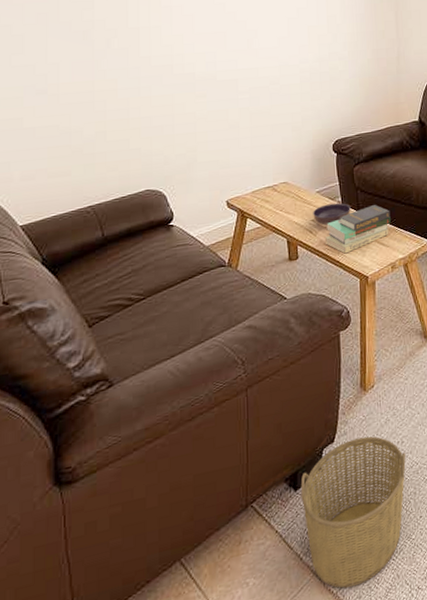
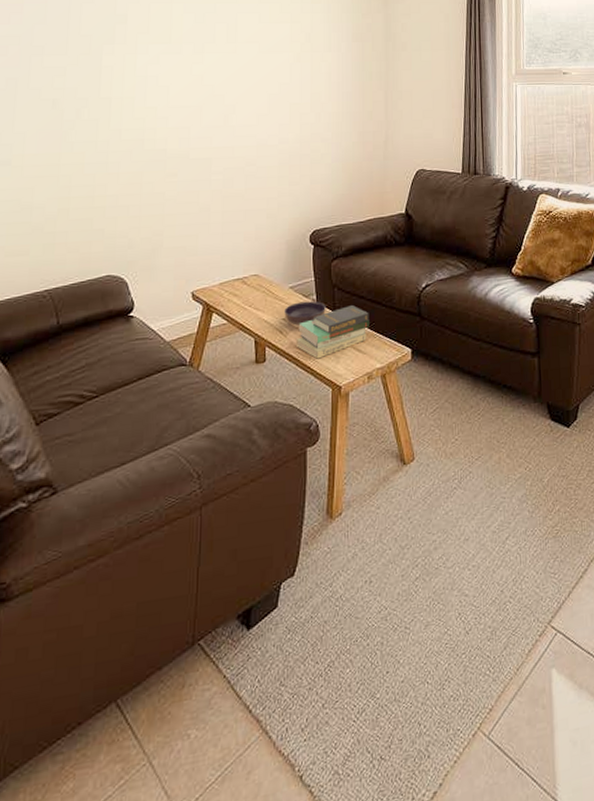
basket: present [300,436,406,589] -> none [254,572,373,751]

